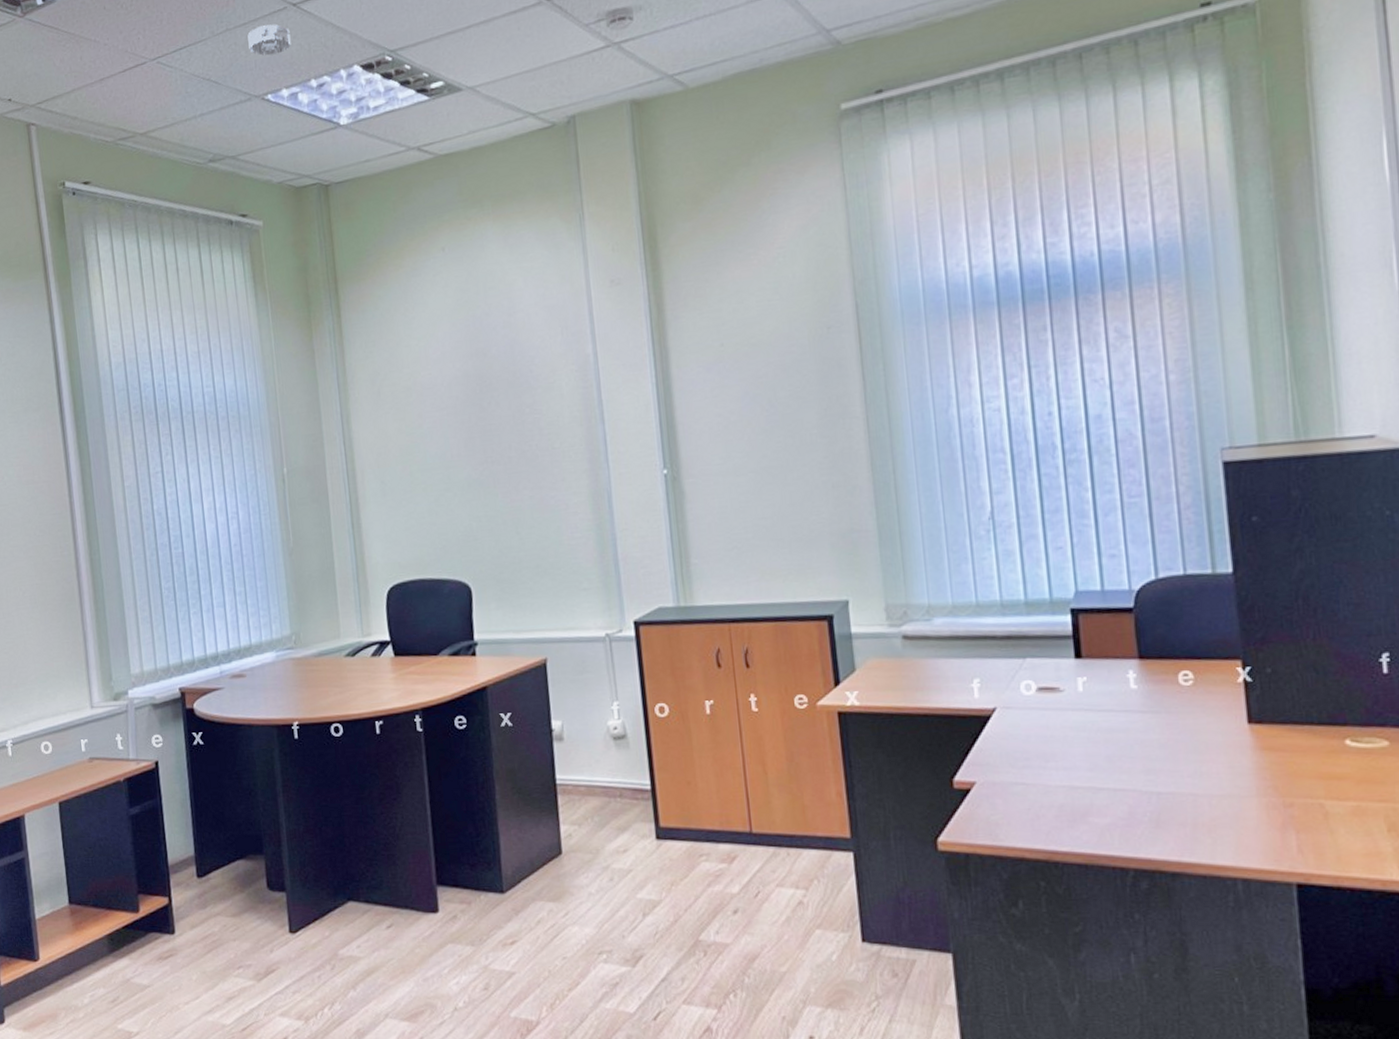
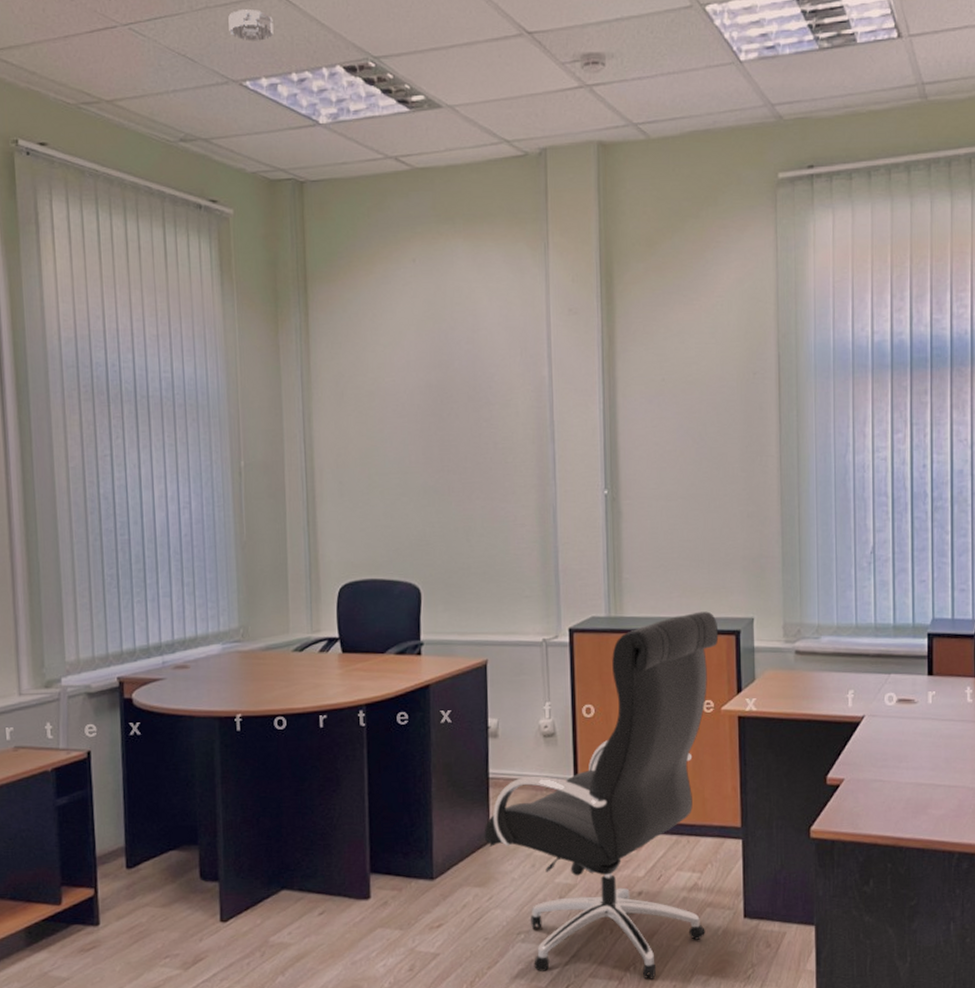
office chair: none [554,595,816,1009] -> present [484,611,719,979]

